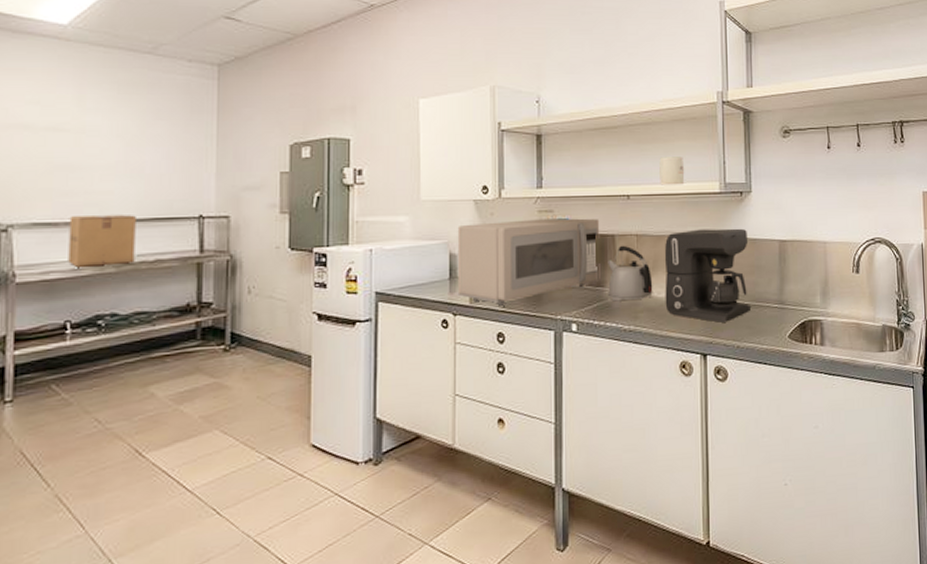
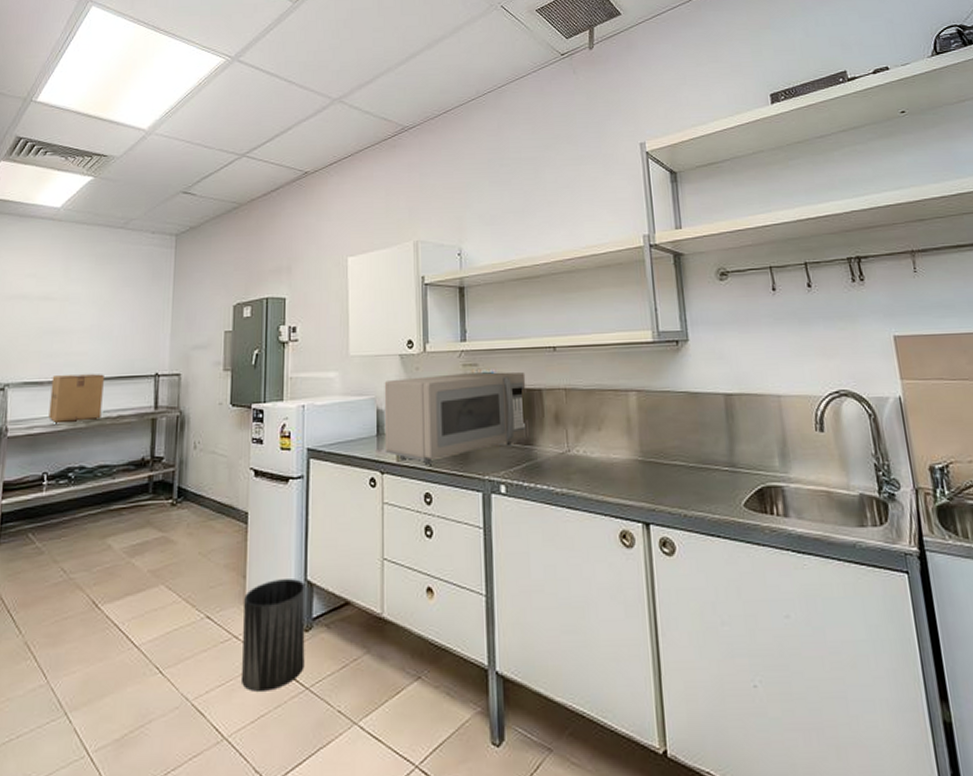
trash can: none [308,417,375,524] -> present [242,579,306,691]
kettle: present [608,245,653,302] -> none [535,400,586,461]
mug: present [659,157,685,186] -> none [585,304,614,336]
coffee maker: present [664,228,750,323] -> none [596,380,697,487]

